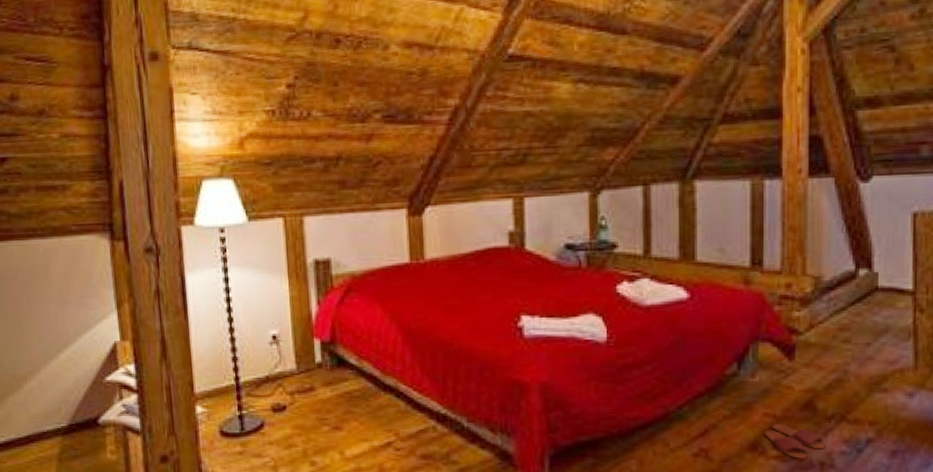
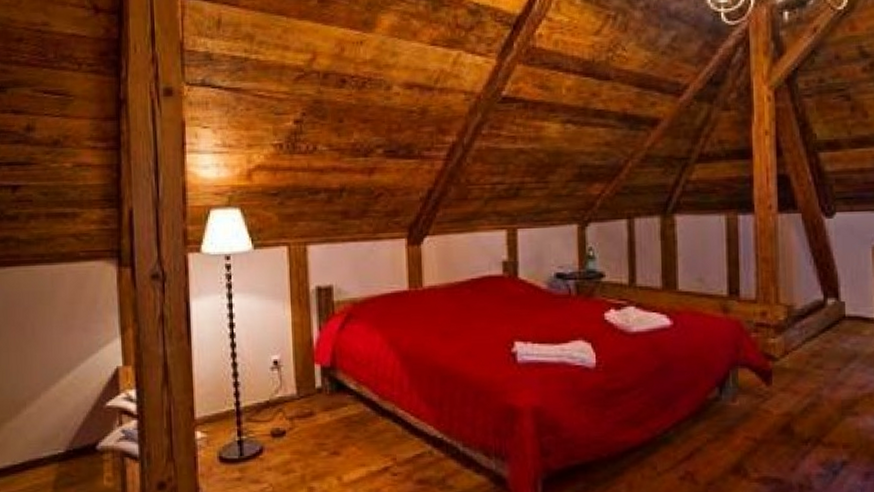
slippers: present [764,423,826,459] -> none [746,446,804,481]

